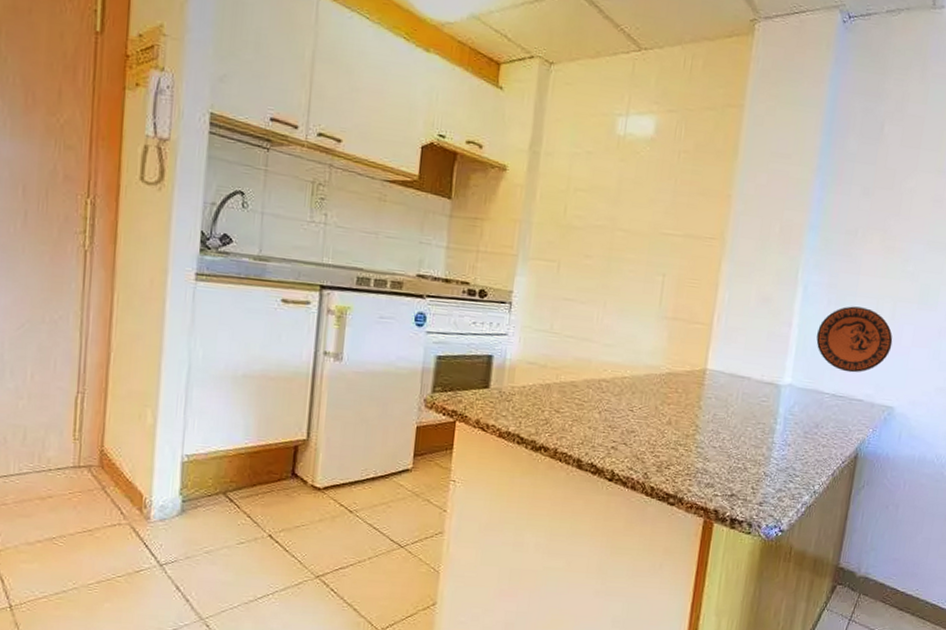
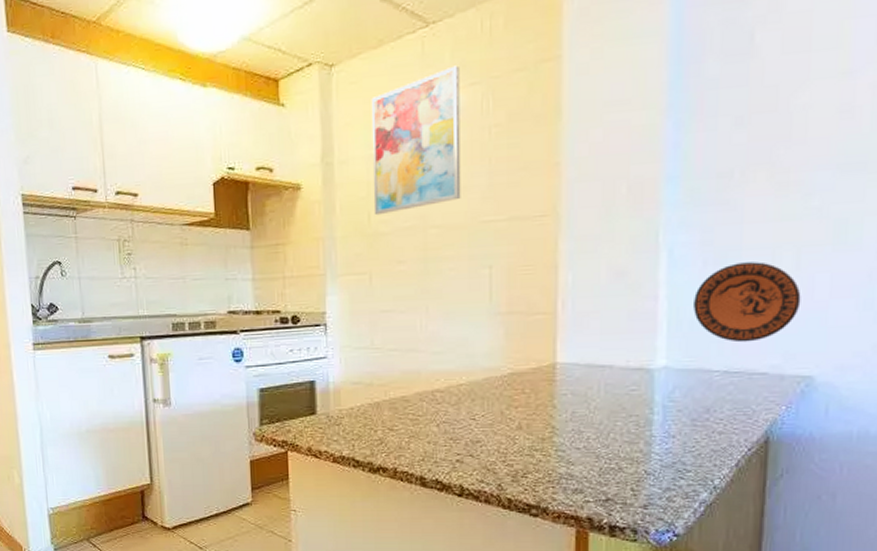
wall art: none [570,91,662,210] -> present [371,65,461,216]

